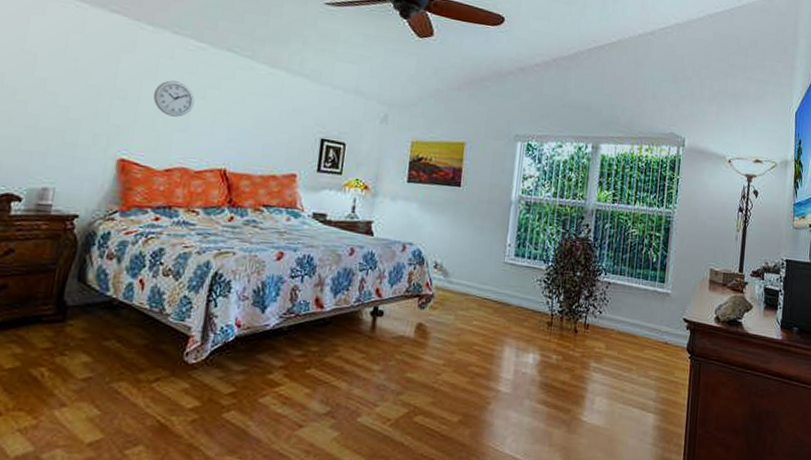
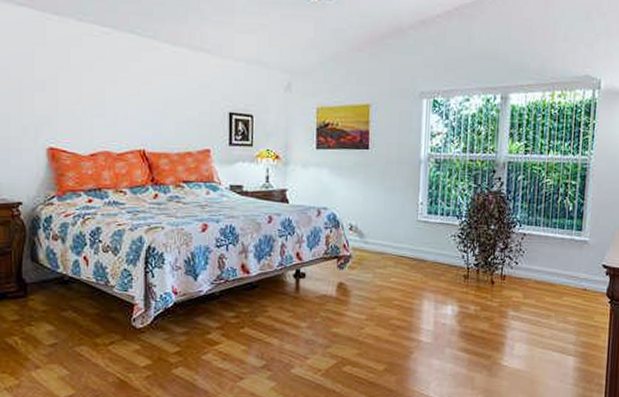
wall clock: present [153,80,195,117] -> none [68,68,107,103]

